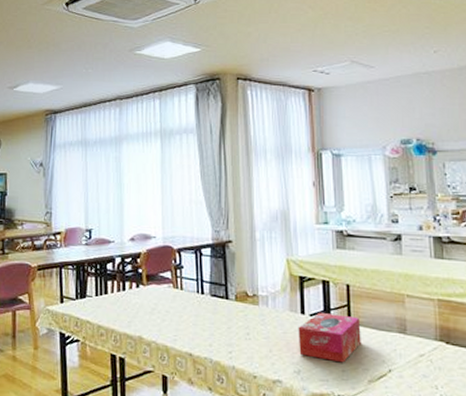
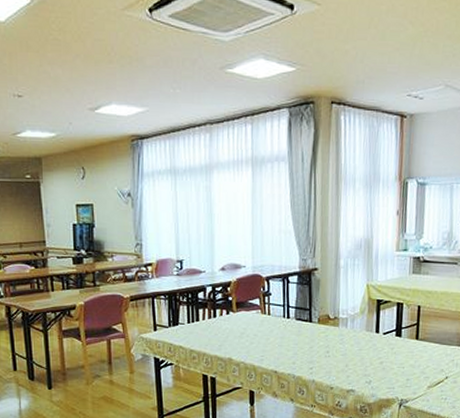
tissue box: present [298,312,361,363] -> none [371,331,427,373]

